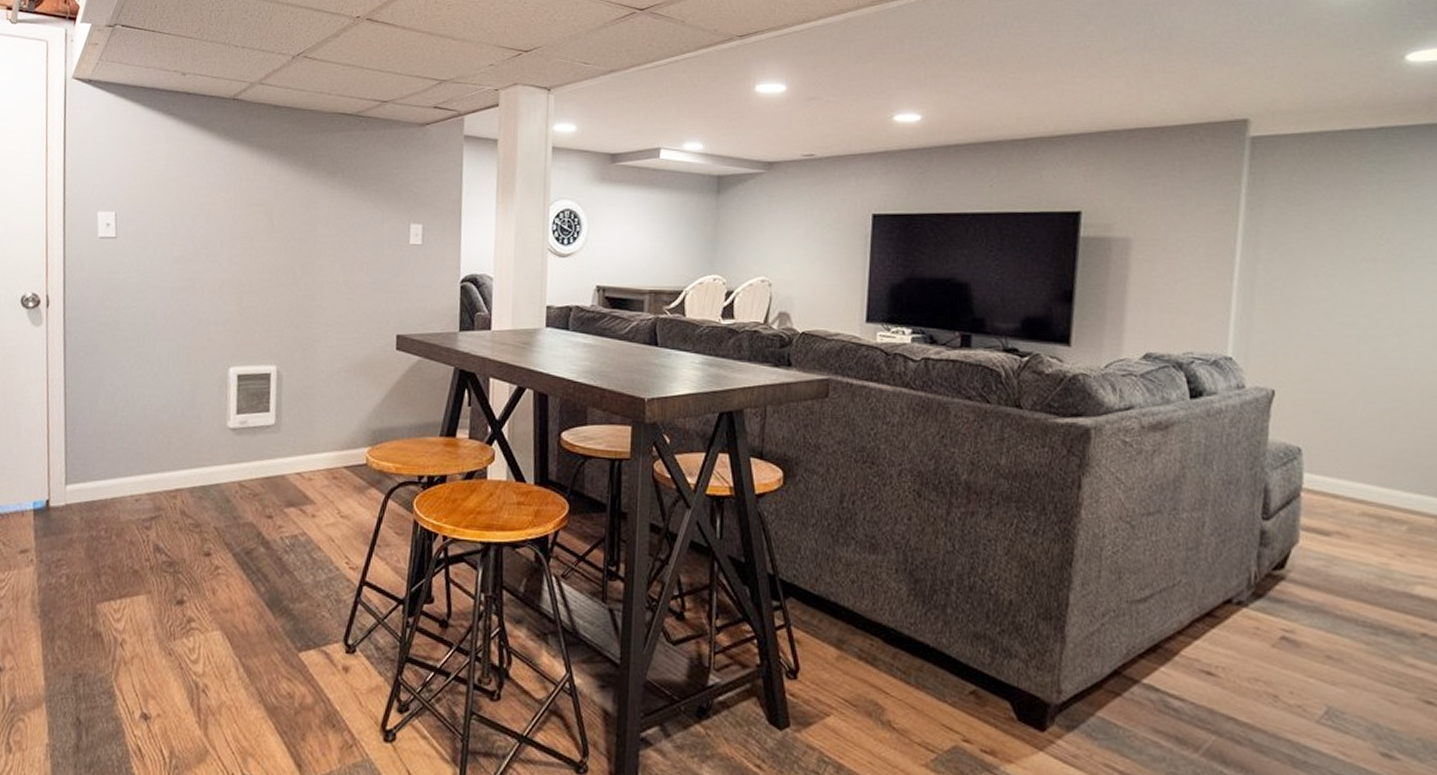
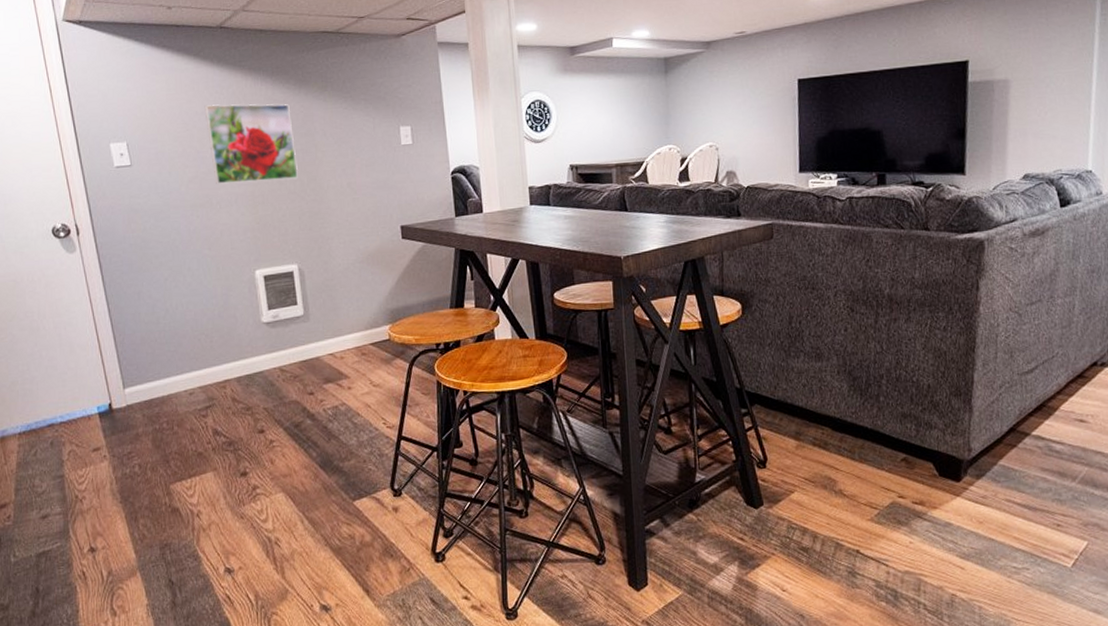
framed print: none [202,180,294,269] -> present [204,104,298,184]

